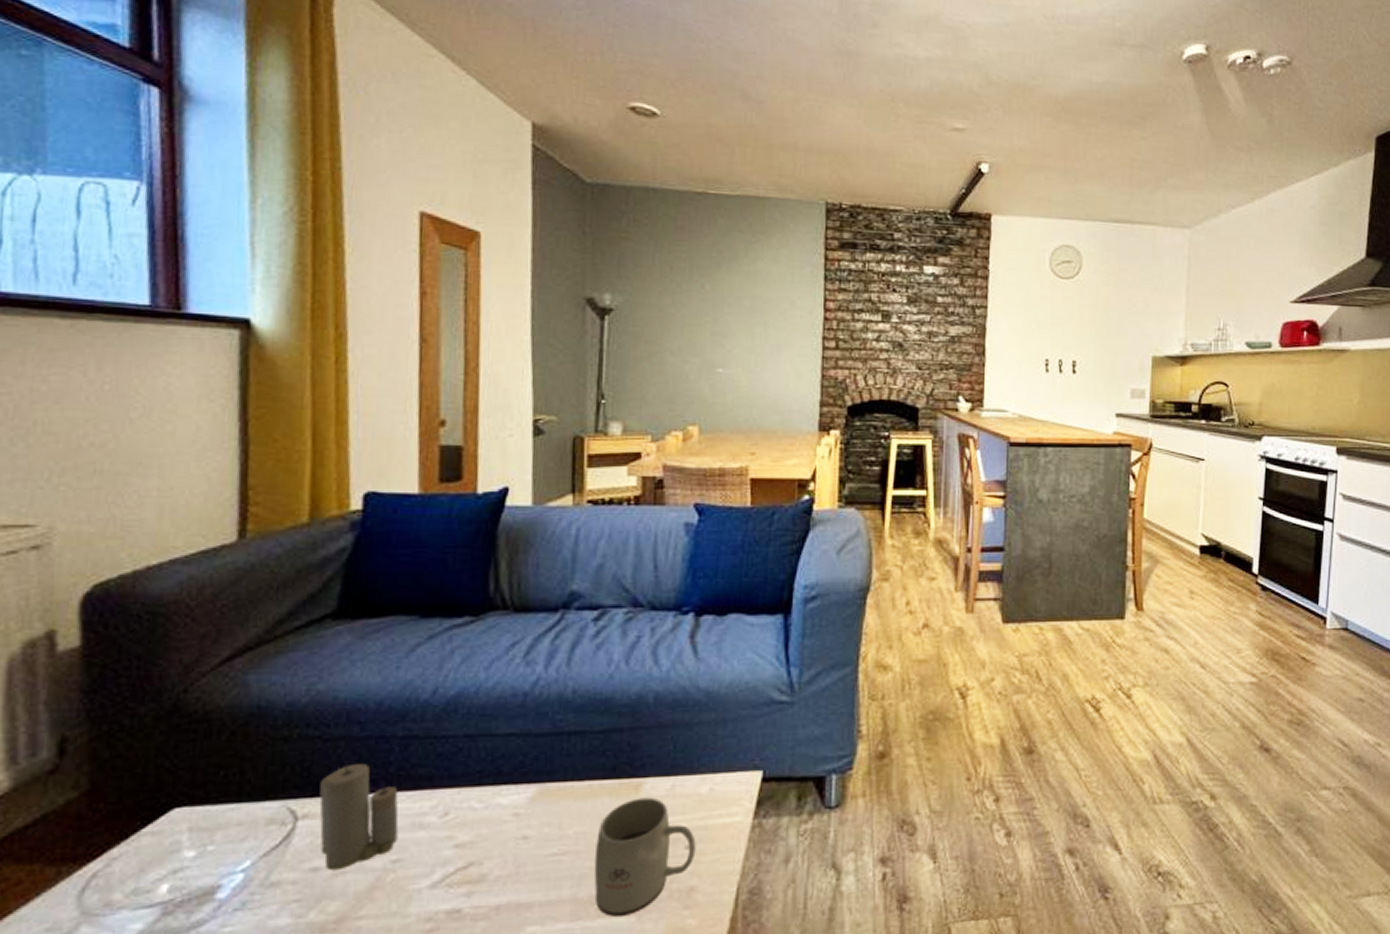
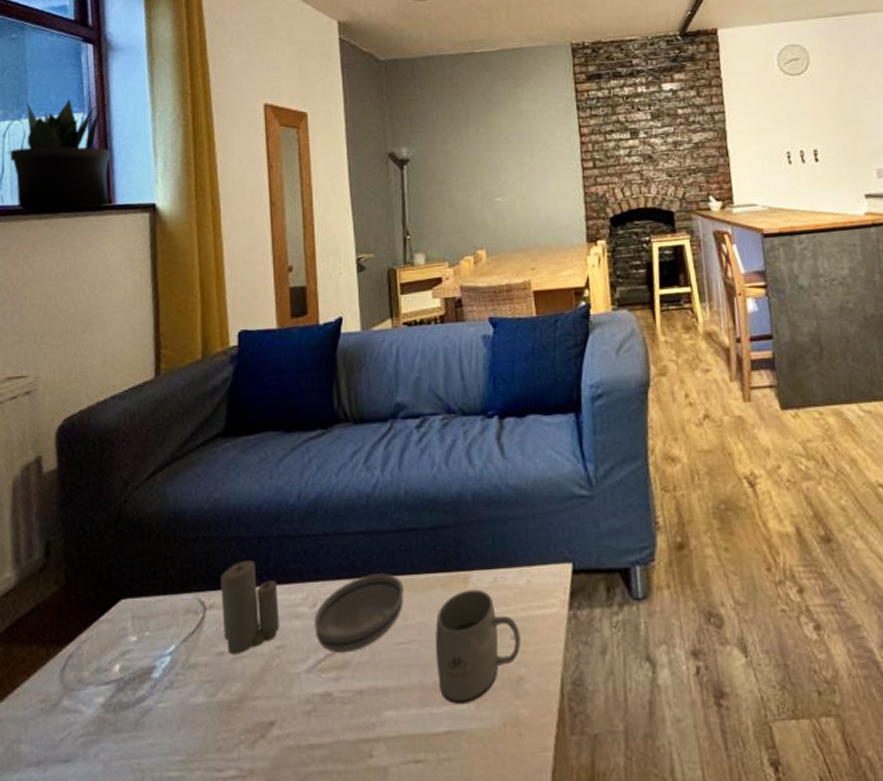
planter: none [12,152,183,317] -> present [10,99,111,214]
bowl: none [442,778,562,867] -> present [313,572,404,654]

